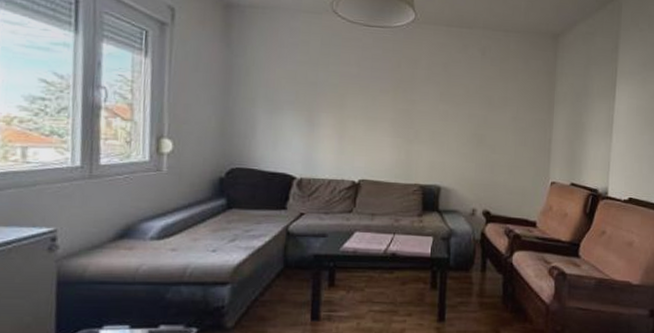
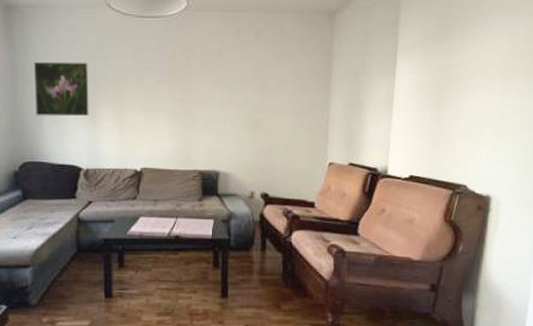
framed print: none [249,64,309,122] -> present [34,61,89,117]

